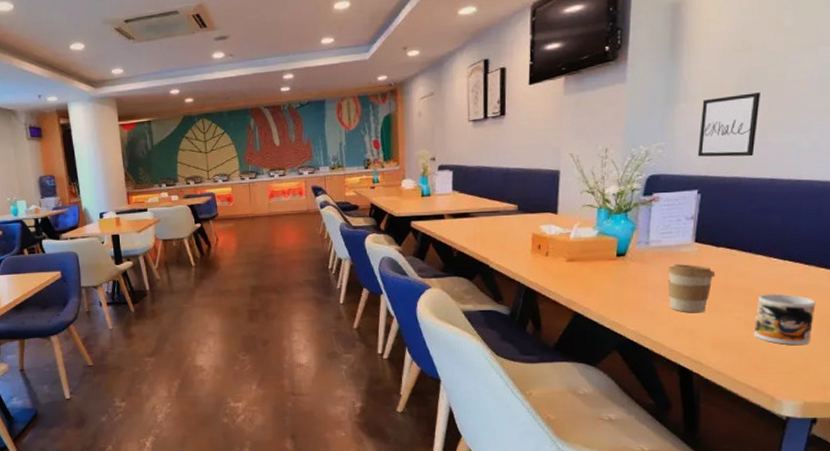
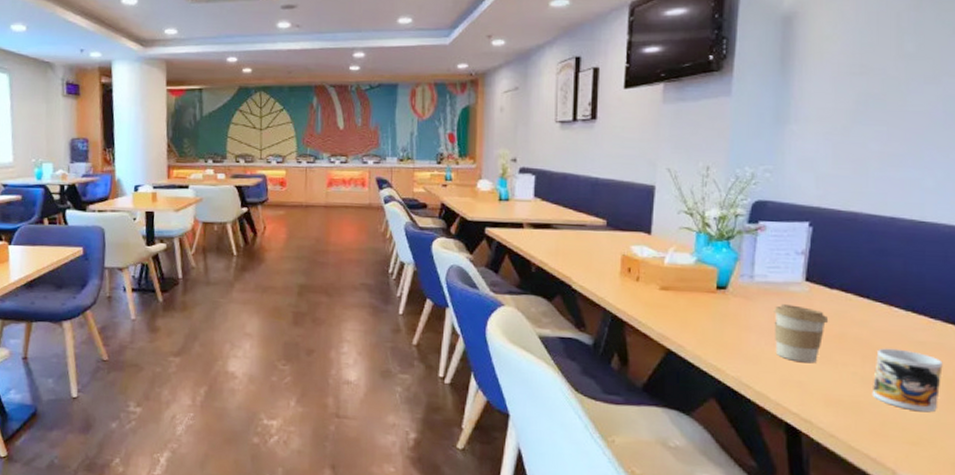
wall art: present [697,92,760,157] -> none [809,120,879,191]

